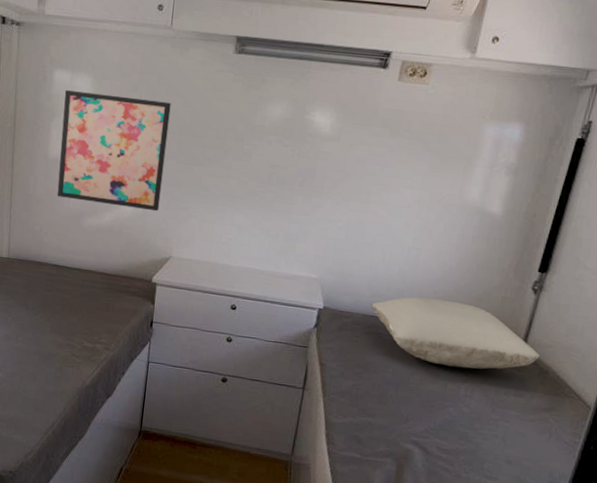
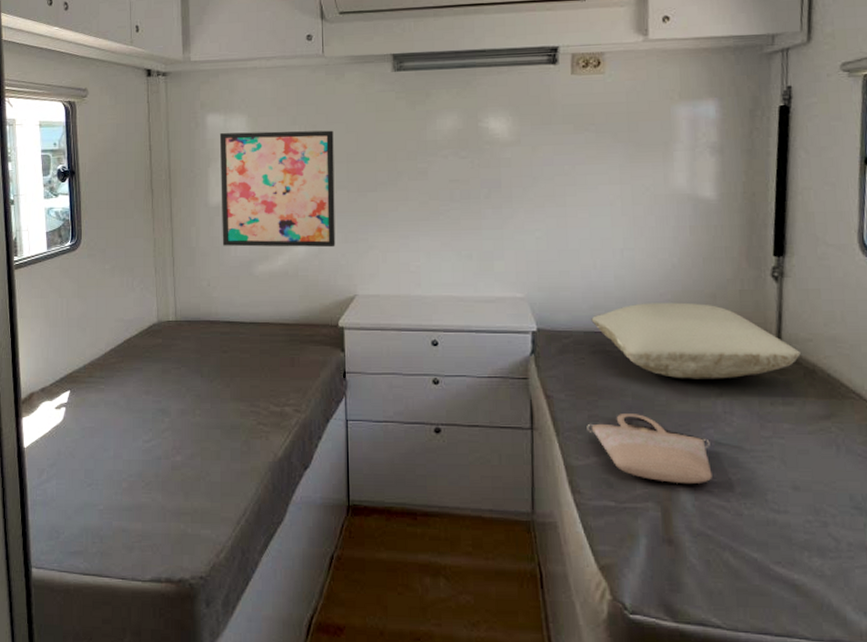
shopping bag: none [349,386,448,449] -> present [587,414,712,484]

